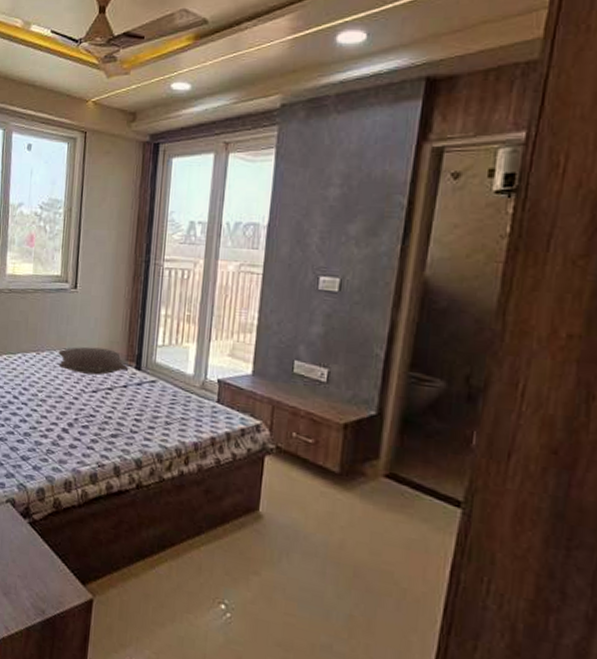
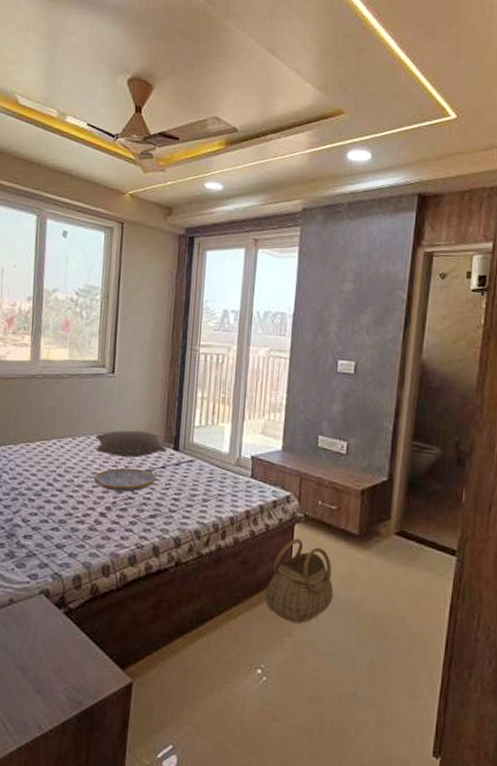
serving tray: none [55,385,119,410] -> present [92,467,158,493]
basket: none [230,470,309,563] -> present [265,538,334,623]

